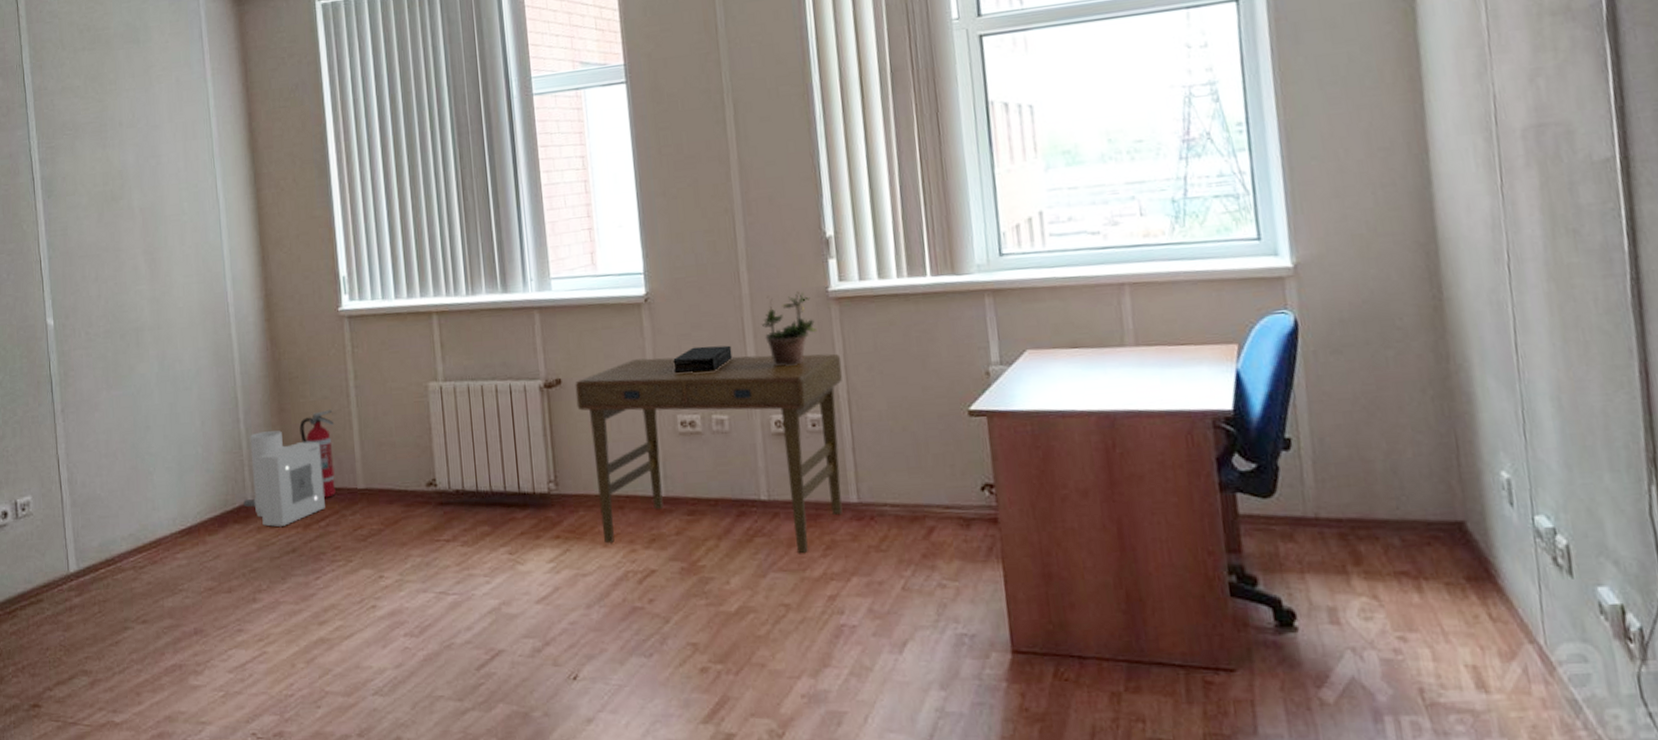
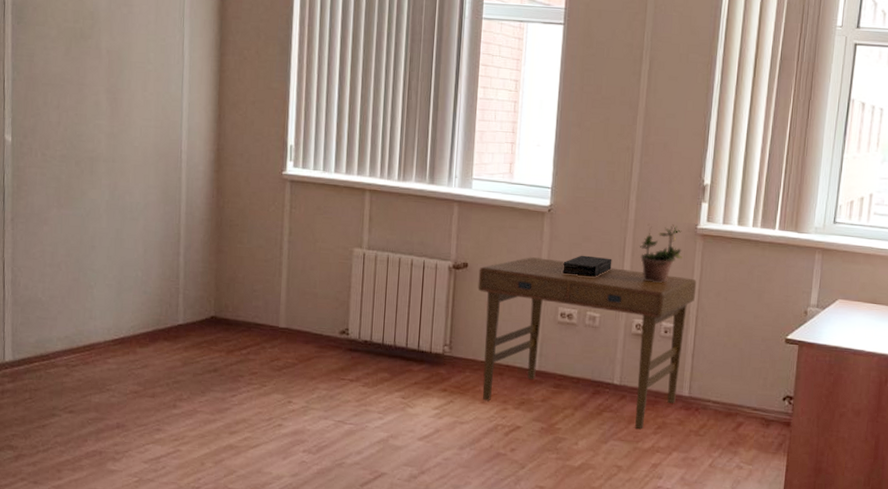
air purifier: present [243,430,325,527] -> none [175,266,250,349]
fire extinguisher: present [299,410,336,498] -> none [233,257,266,331]

